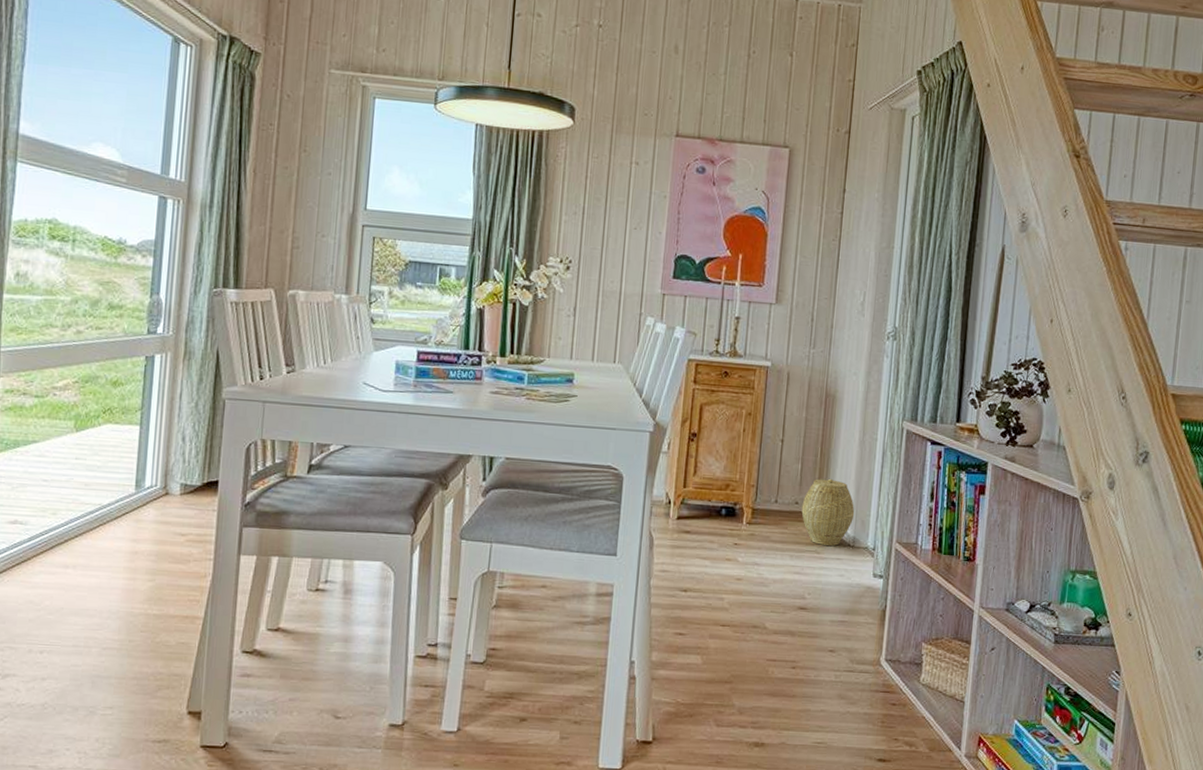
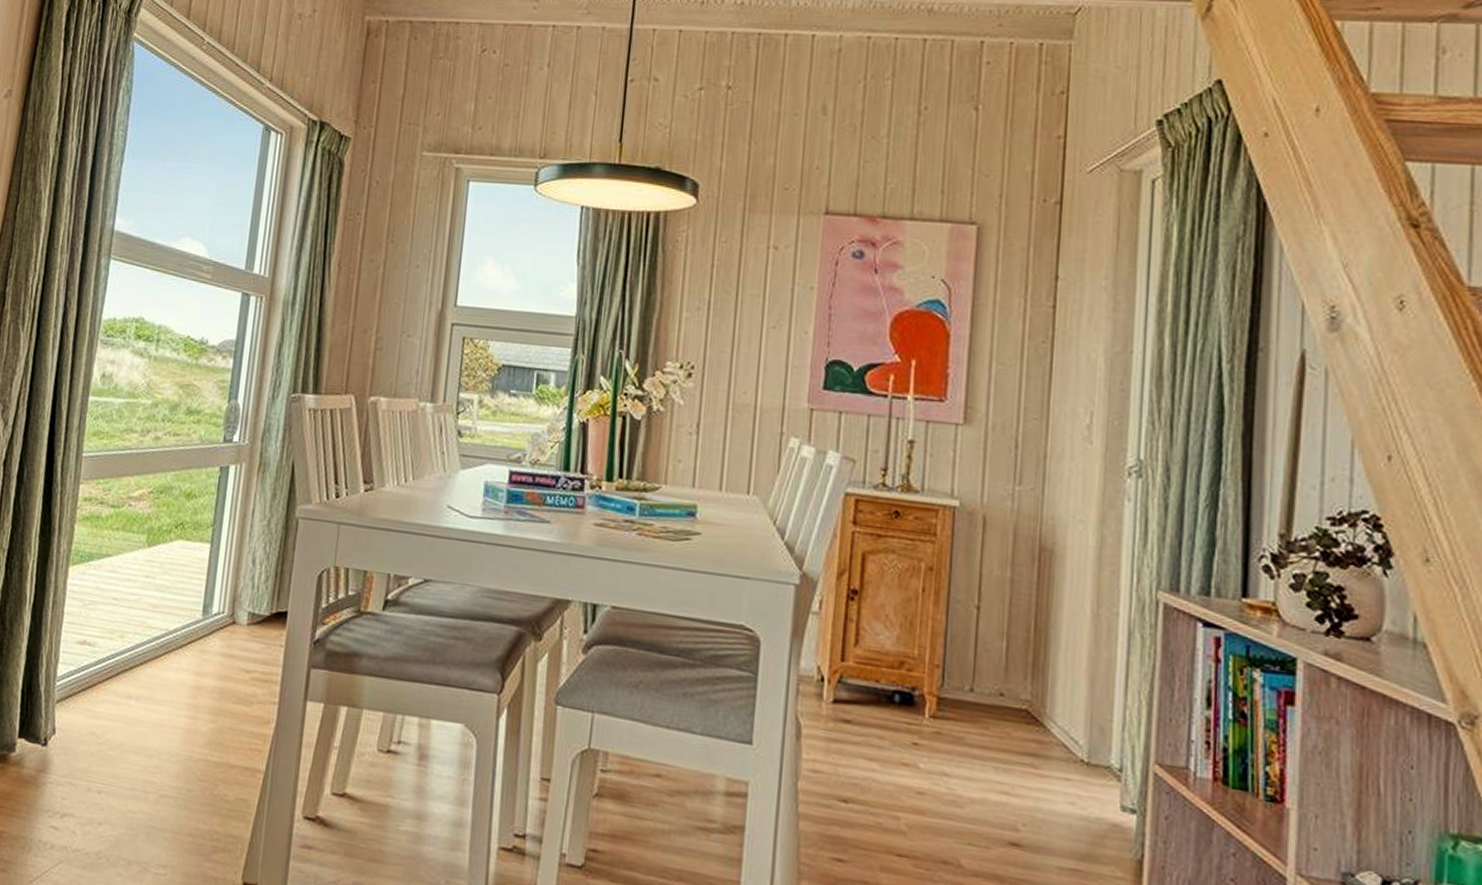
woven basket: present [801,478,855,546] -> none [1009,663,1089,760]

